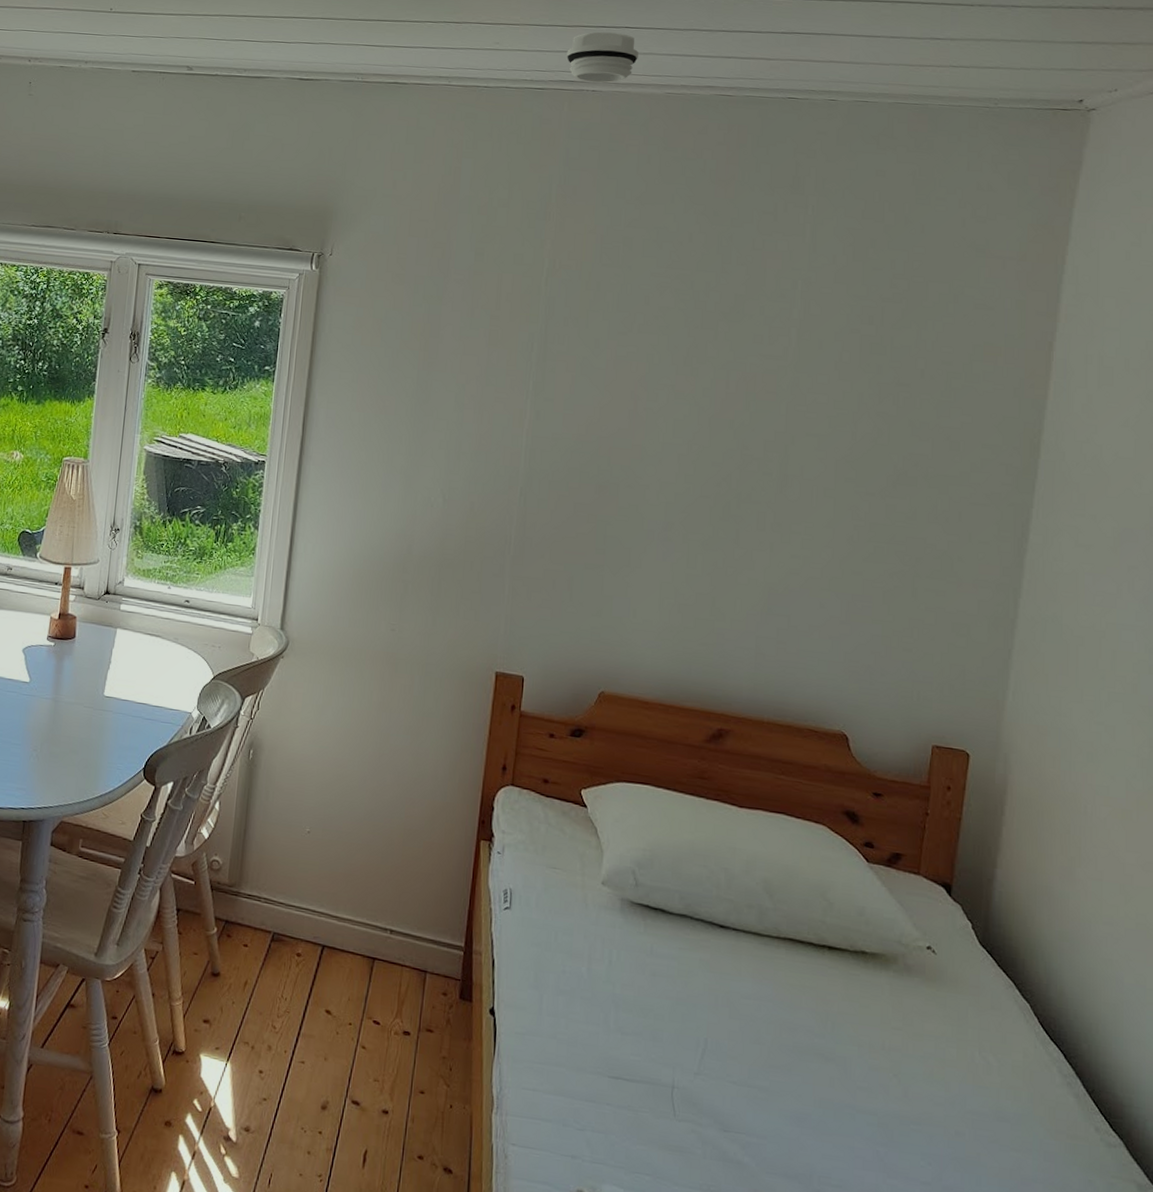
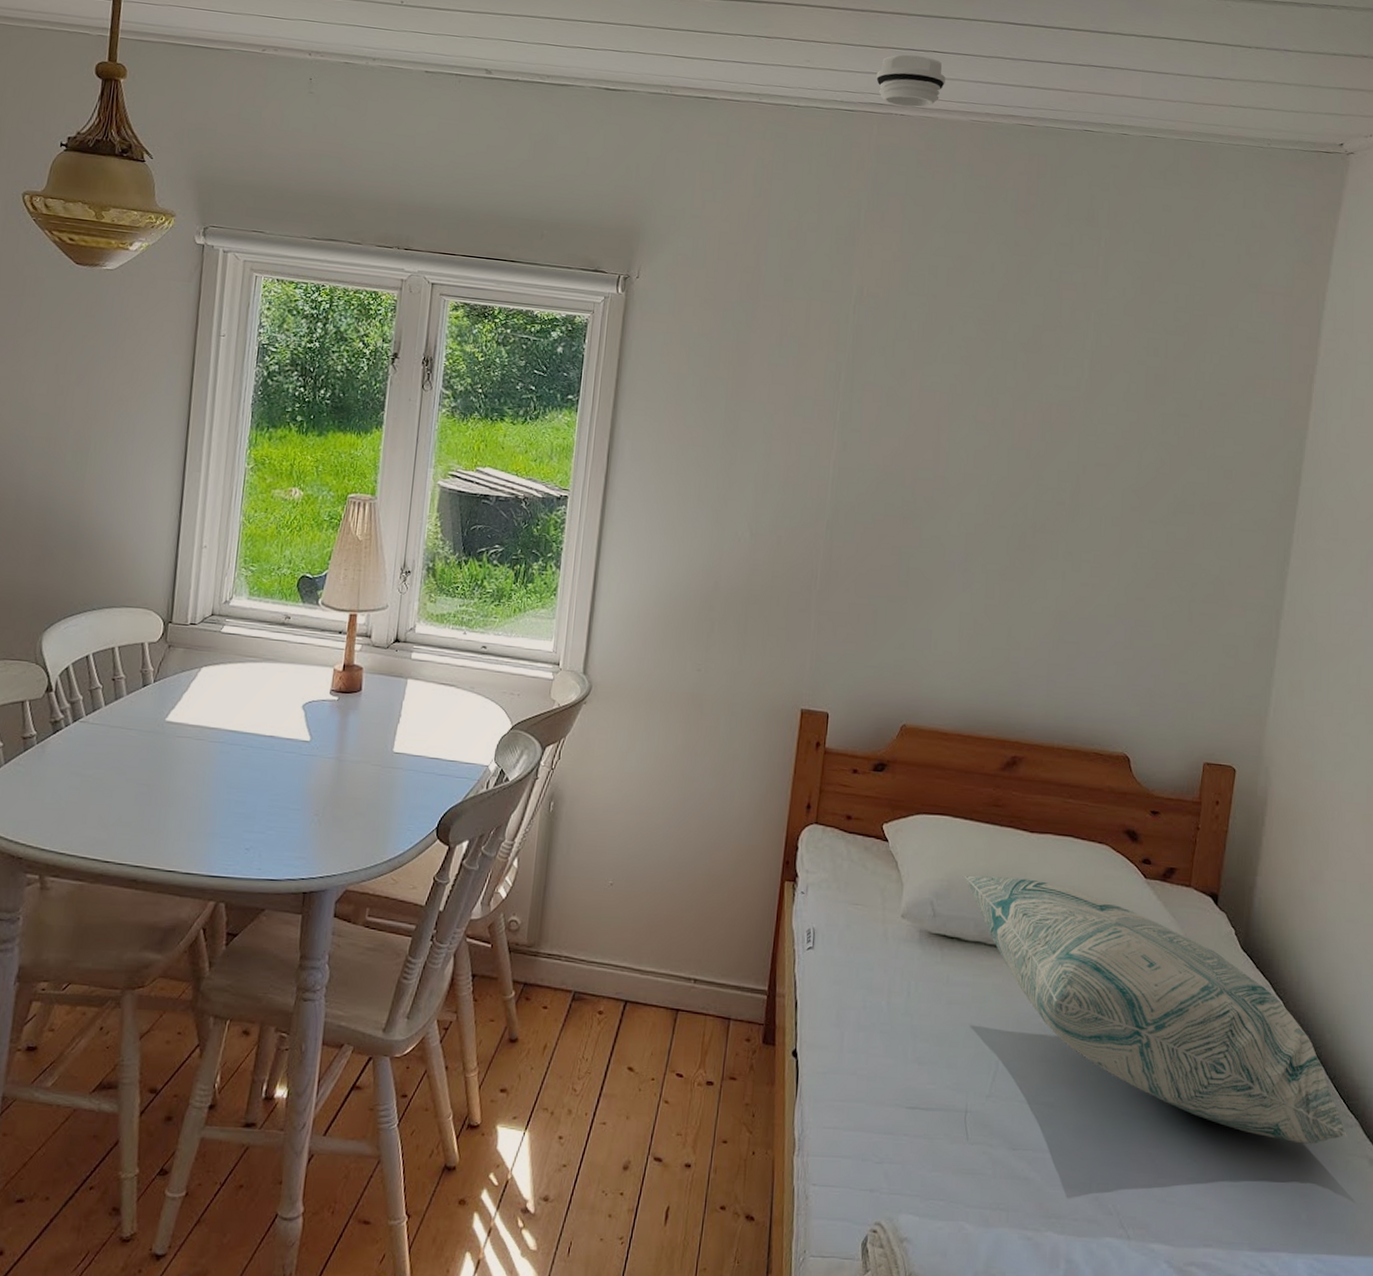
decorative pillow: none [666,846,1110,1162] -> present [962,875,1347,1144]

